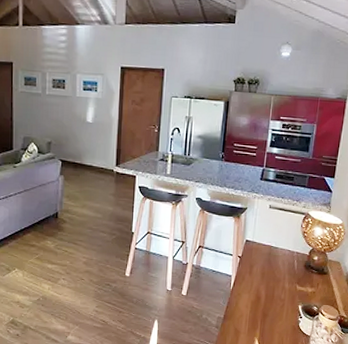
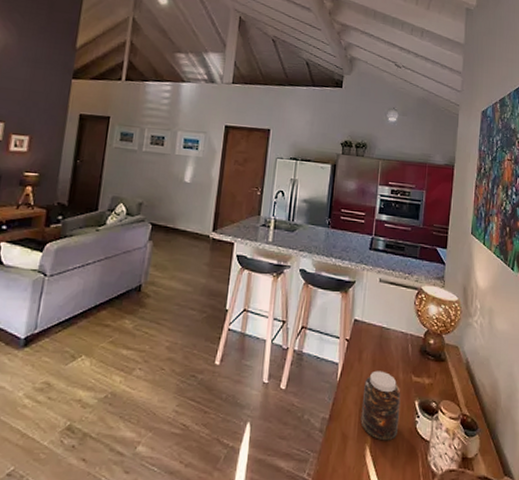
jar: none [251,281,287,335] -> present [360,370,401,441]

